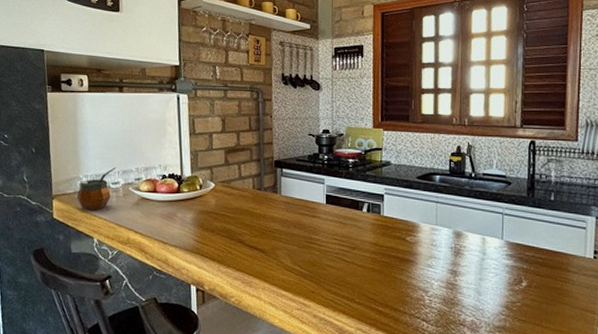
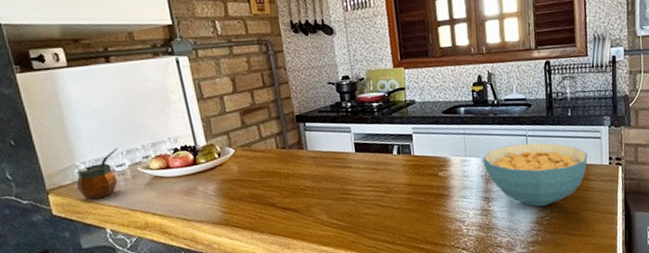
cereal bowl: none [454,221,570,290] -> present [483,143,588,207]

